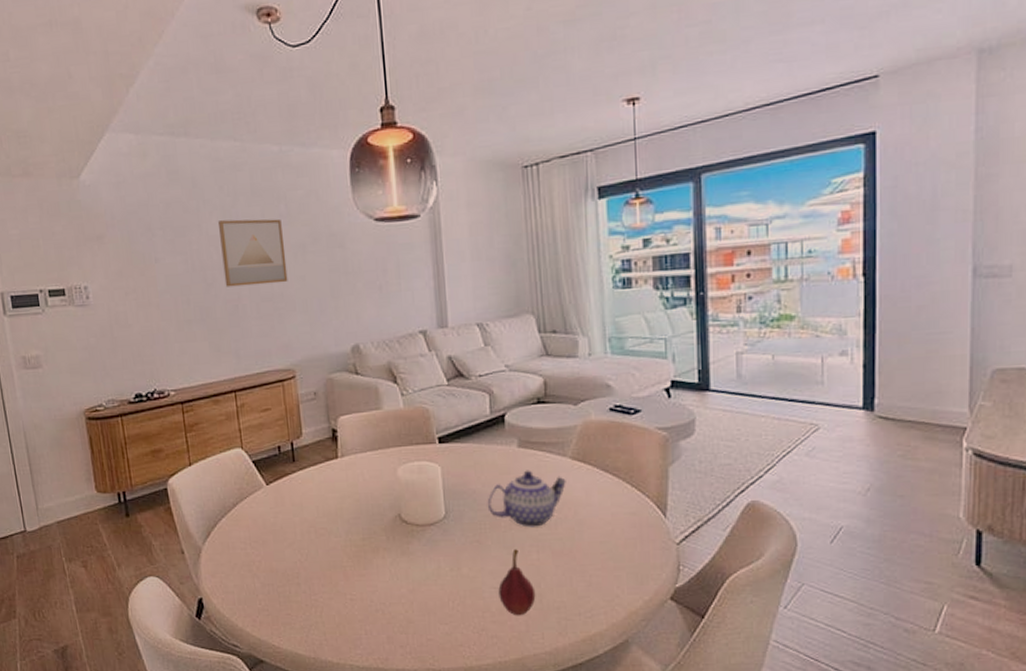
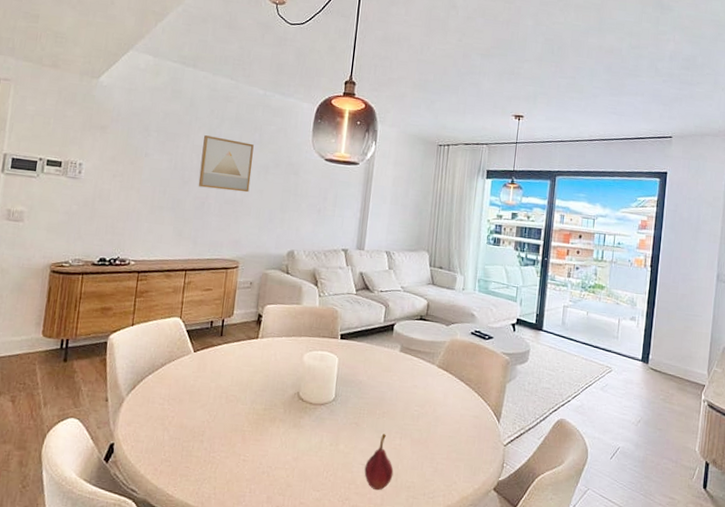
teapot: present [487,470,566,528] -> none [368,370,431,418]

